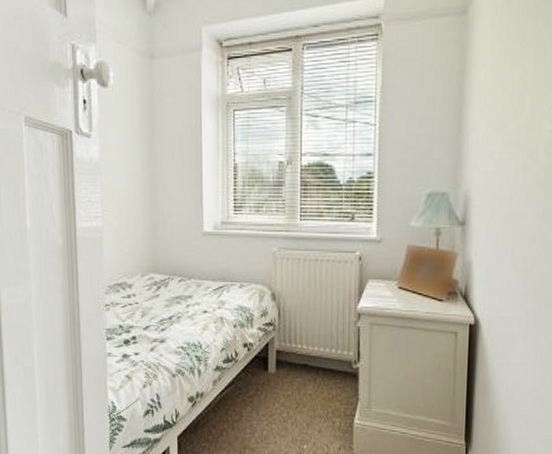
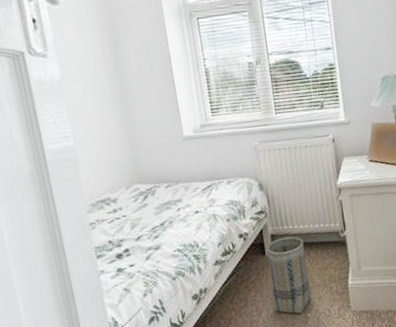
basket: none [268,356,311,442] -> present [266,236,312,314]

